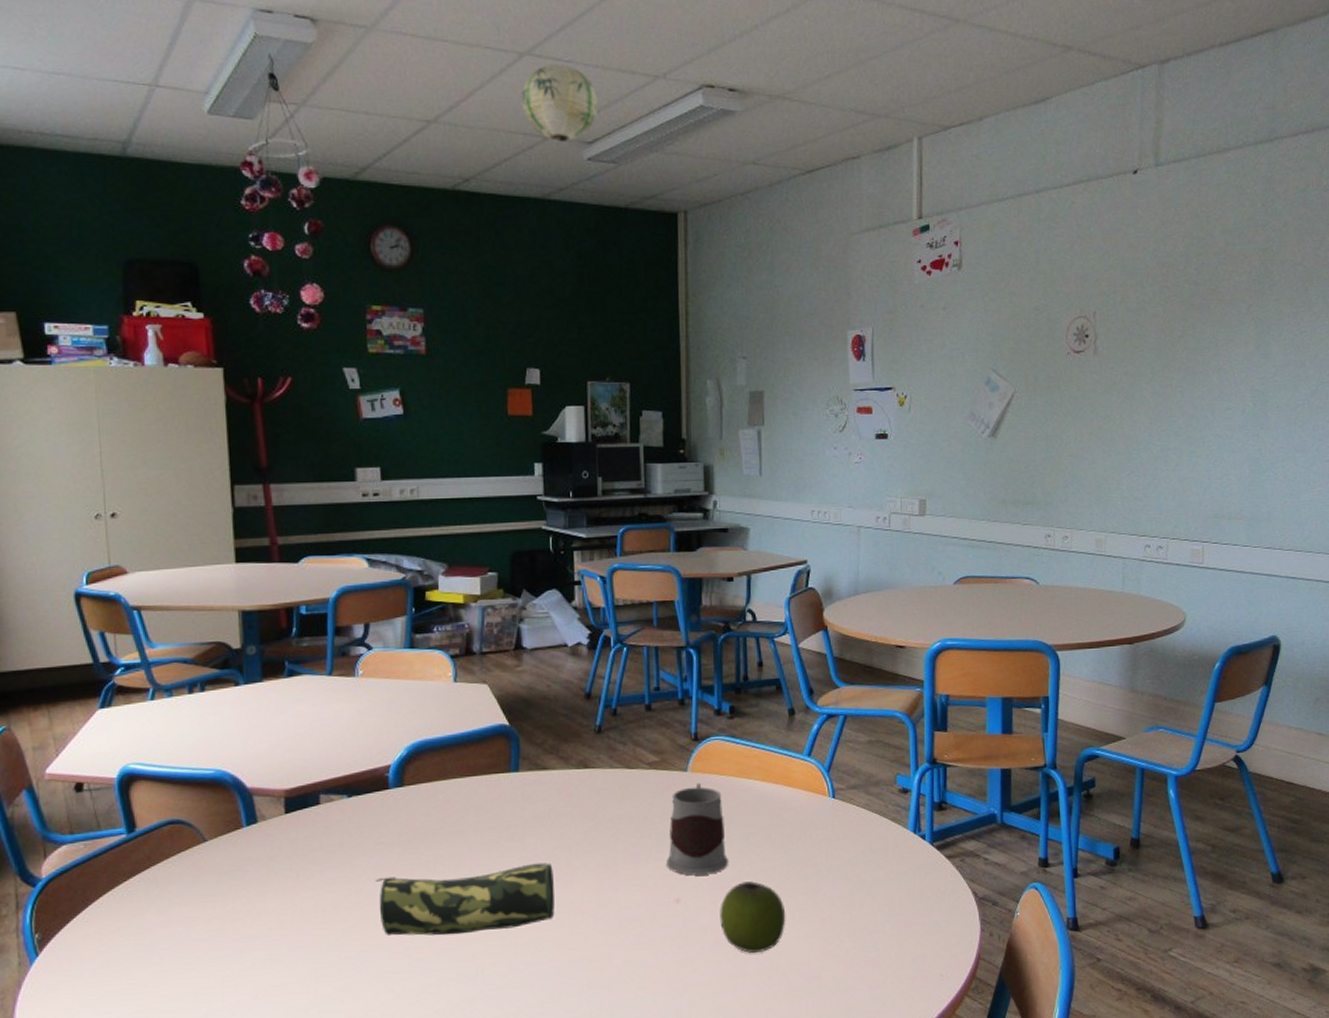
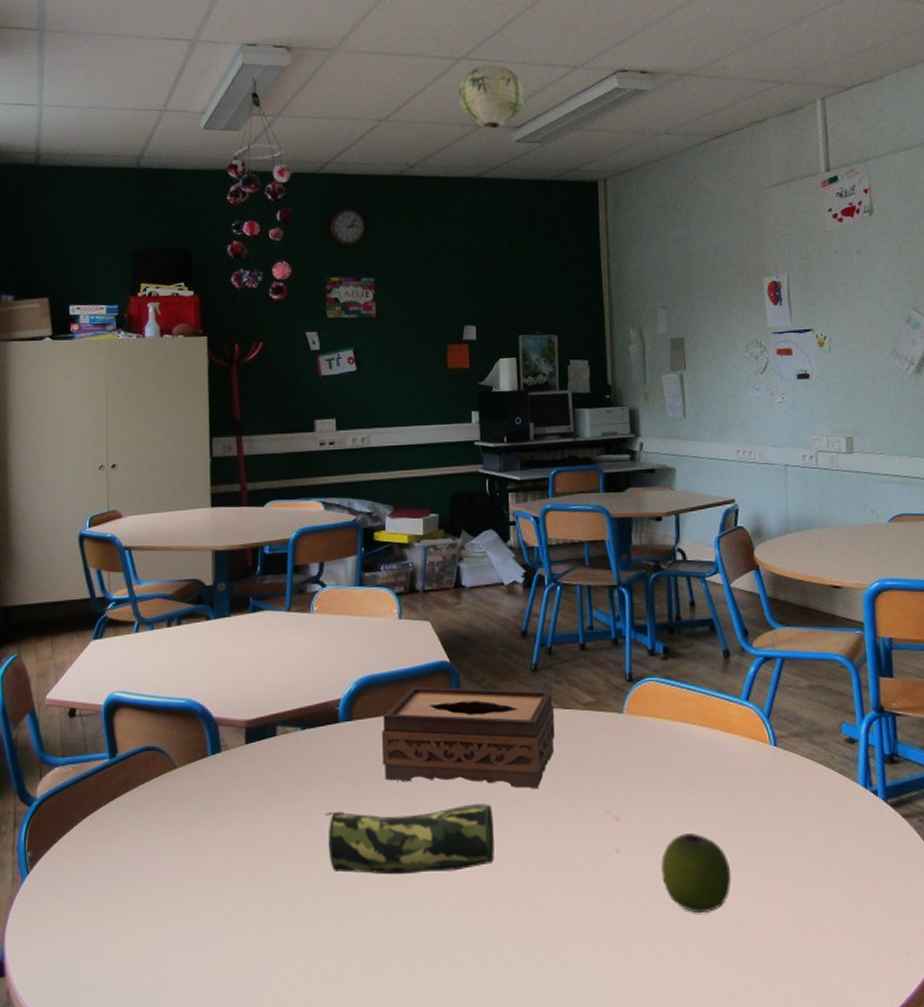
tissue box: none [435,750,619,847] -> present [381,686,555,788]
mug: present [667,782,729,876] -> none [605,725,669,824]

